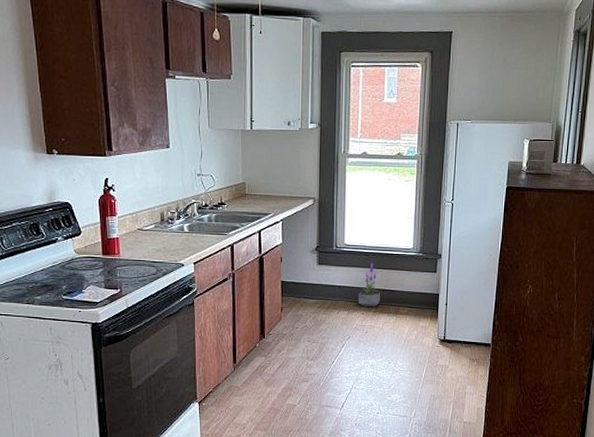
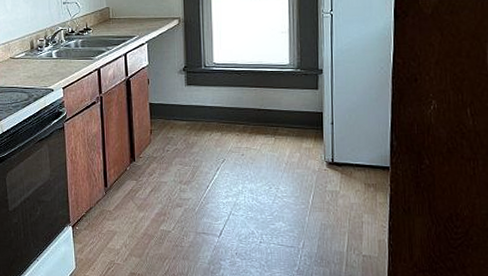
potted plant: present [358,261,381,307] -> none [232,80,257,128]

